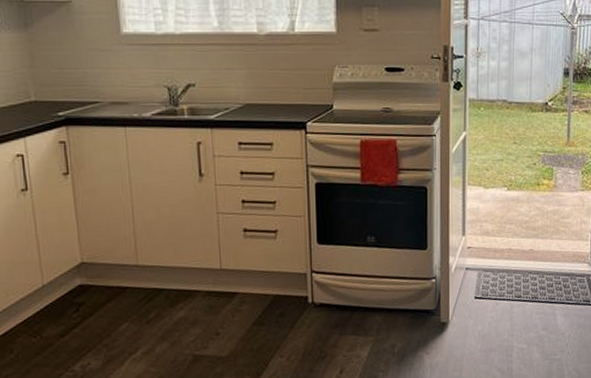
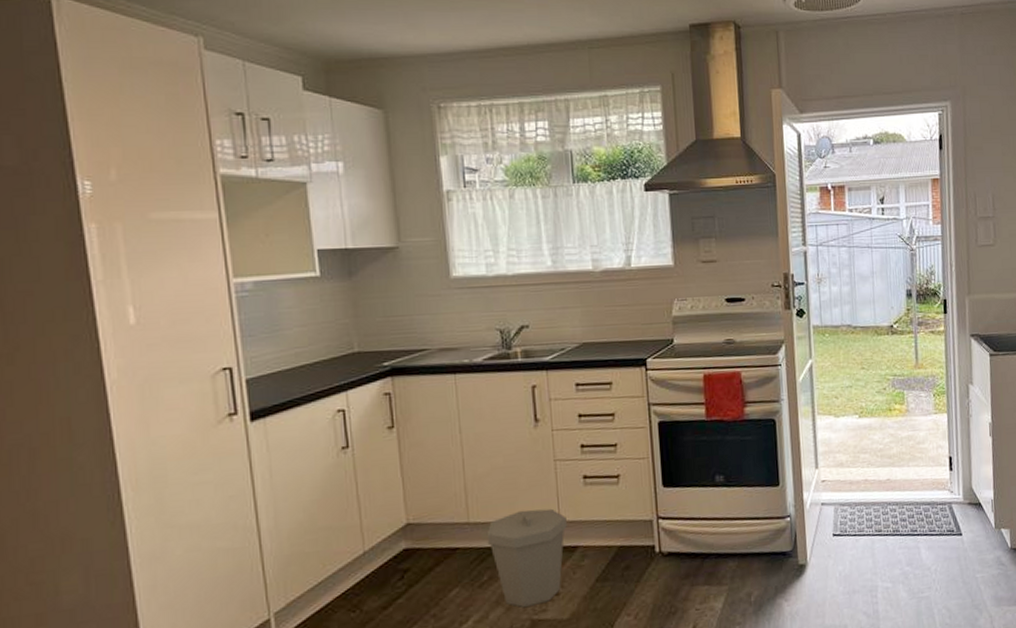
trash can: none [154,257,227,344] -> present [486,508,567,608]

